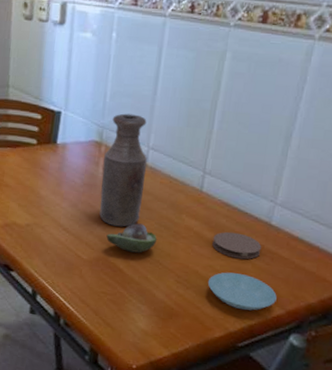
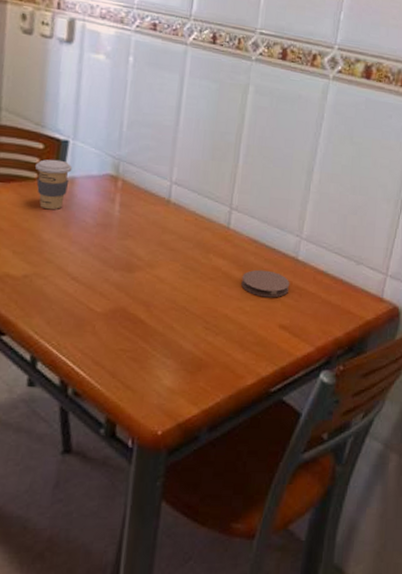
coffee cup: none [35,128,64,171] -> present [35,159,73,210]
bottle: present [99,113,147,227] -> none [116,144,170,272]
fruit: present [106,223,158,253] -> none [124,266,183,300]
saucer: present [207,272,277,311] -> none [237,313,306,351]

